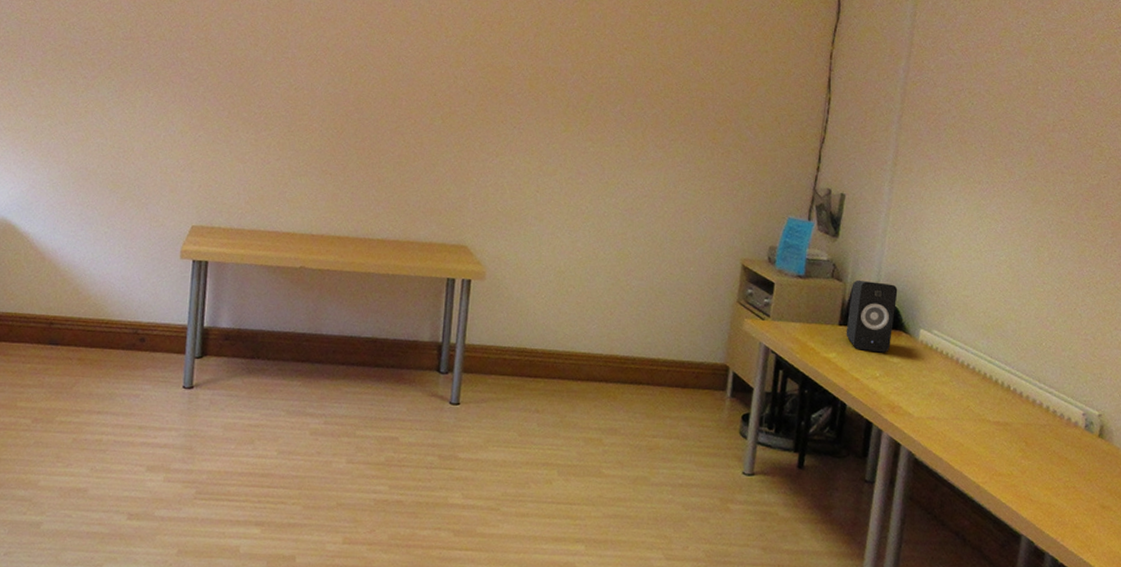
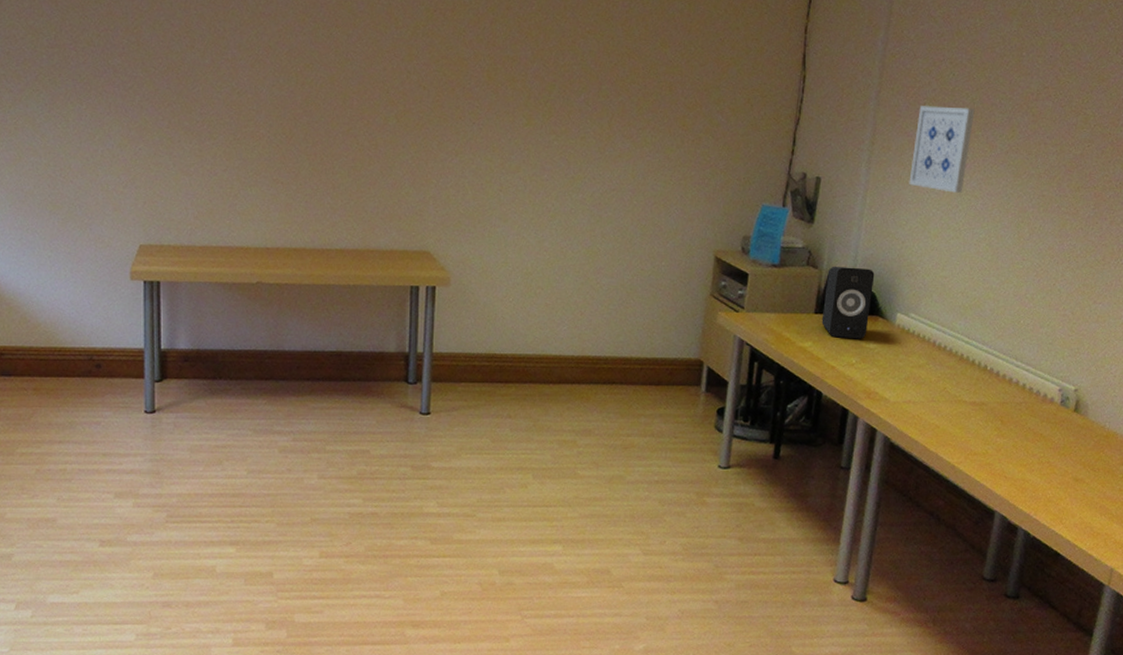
wall art: none [930,131,993,216] -> present [909,106,975,193]

